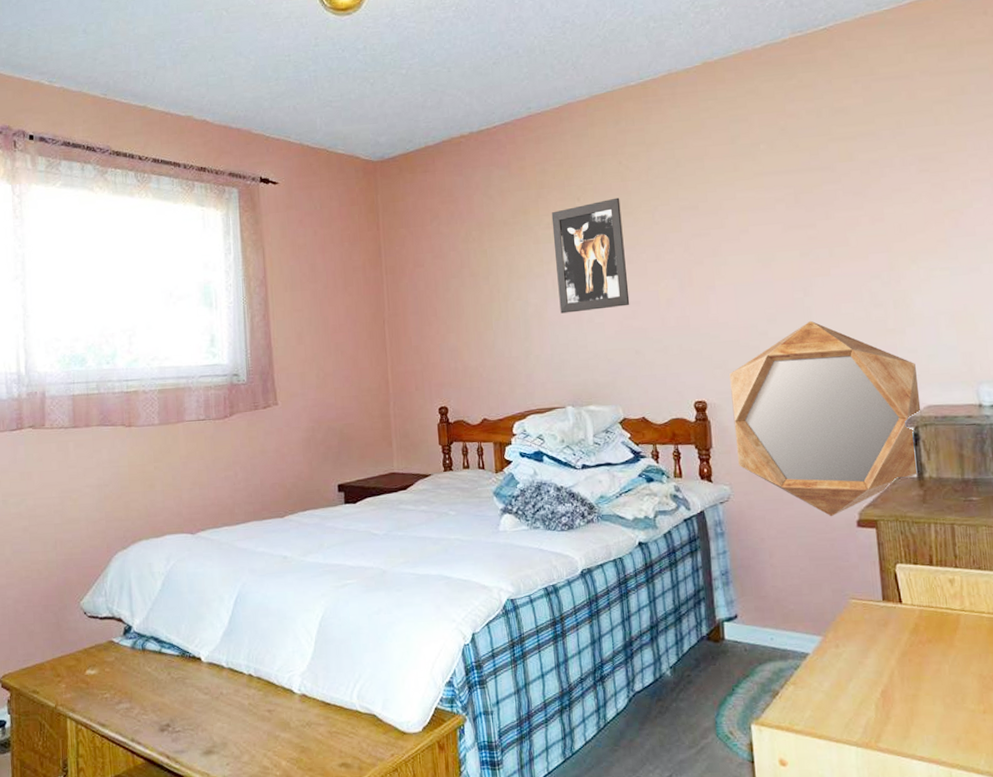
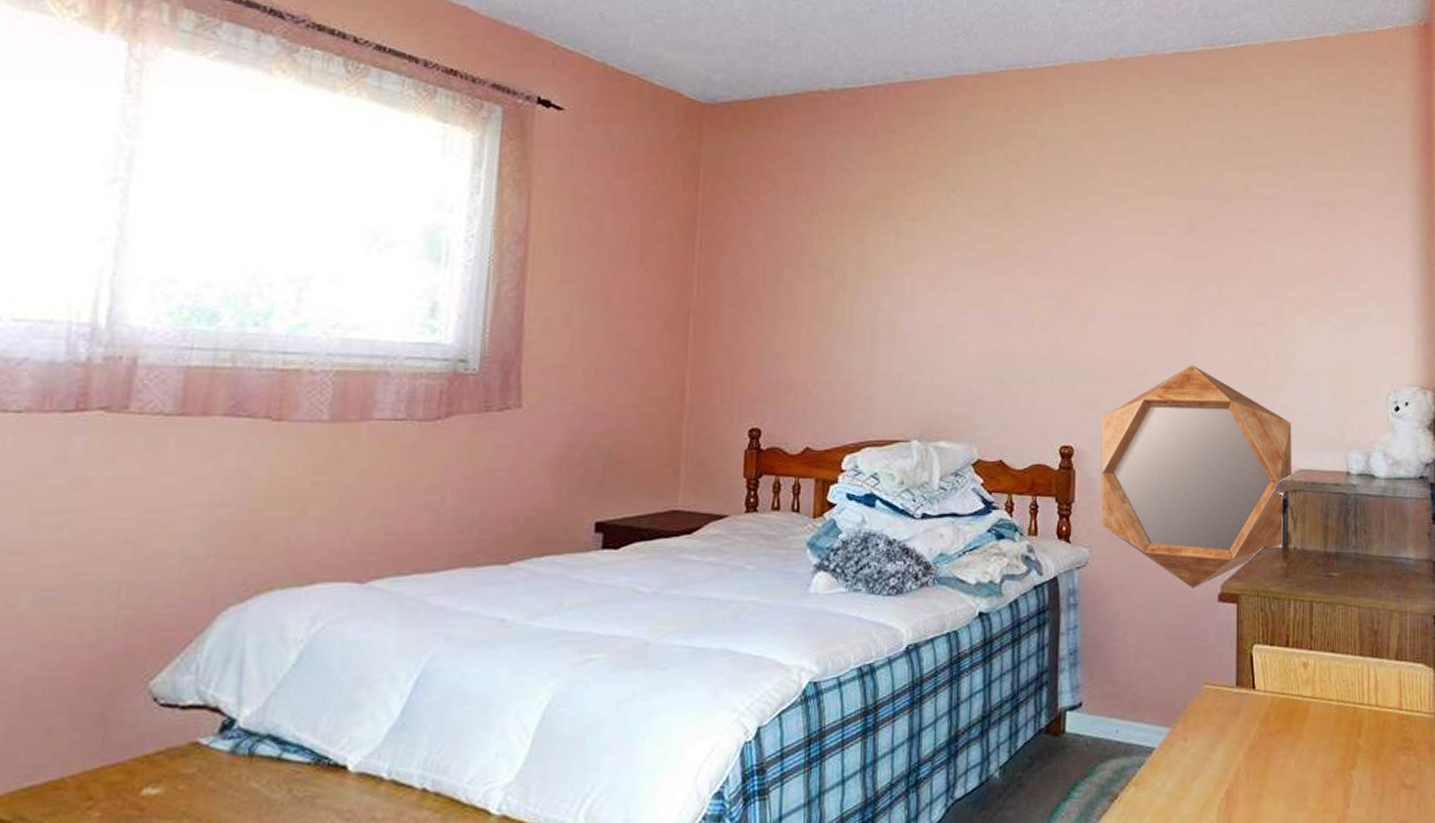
wall art: present [551,197,630,314] -> none [917,195,1001,326]

